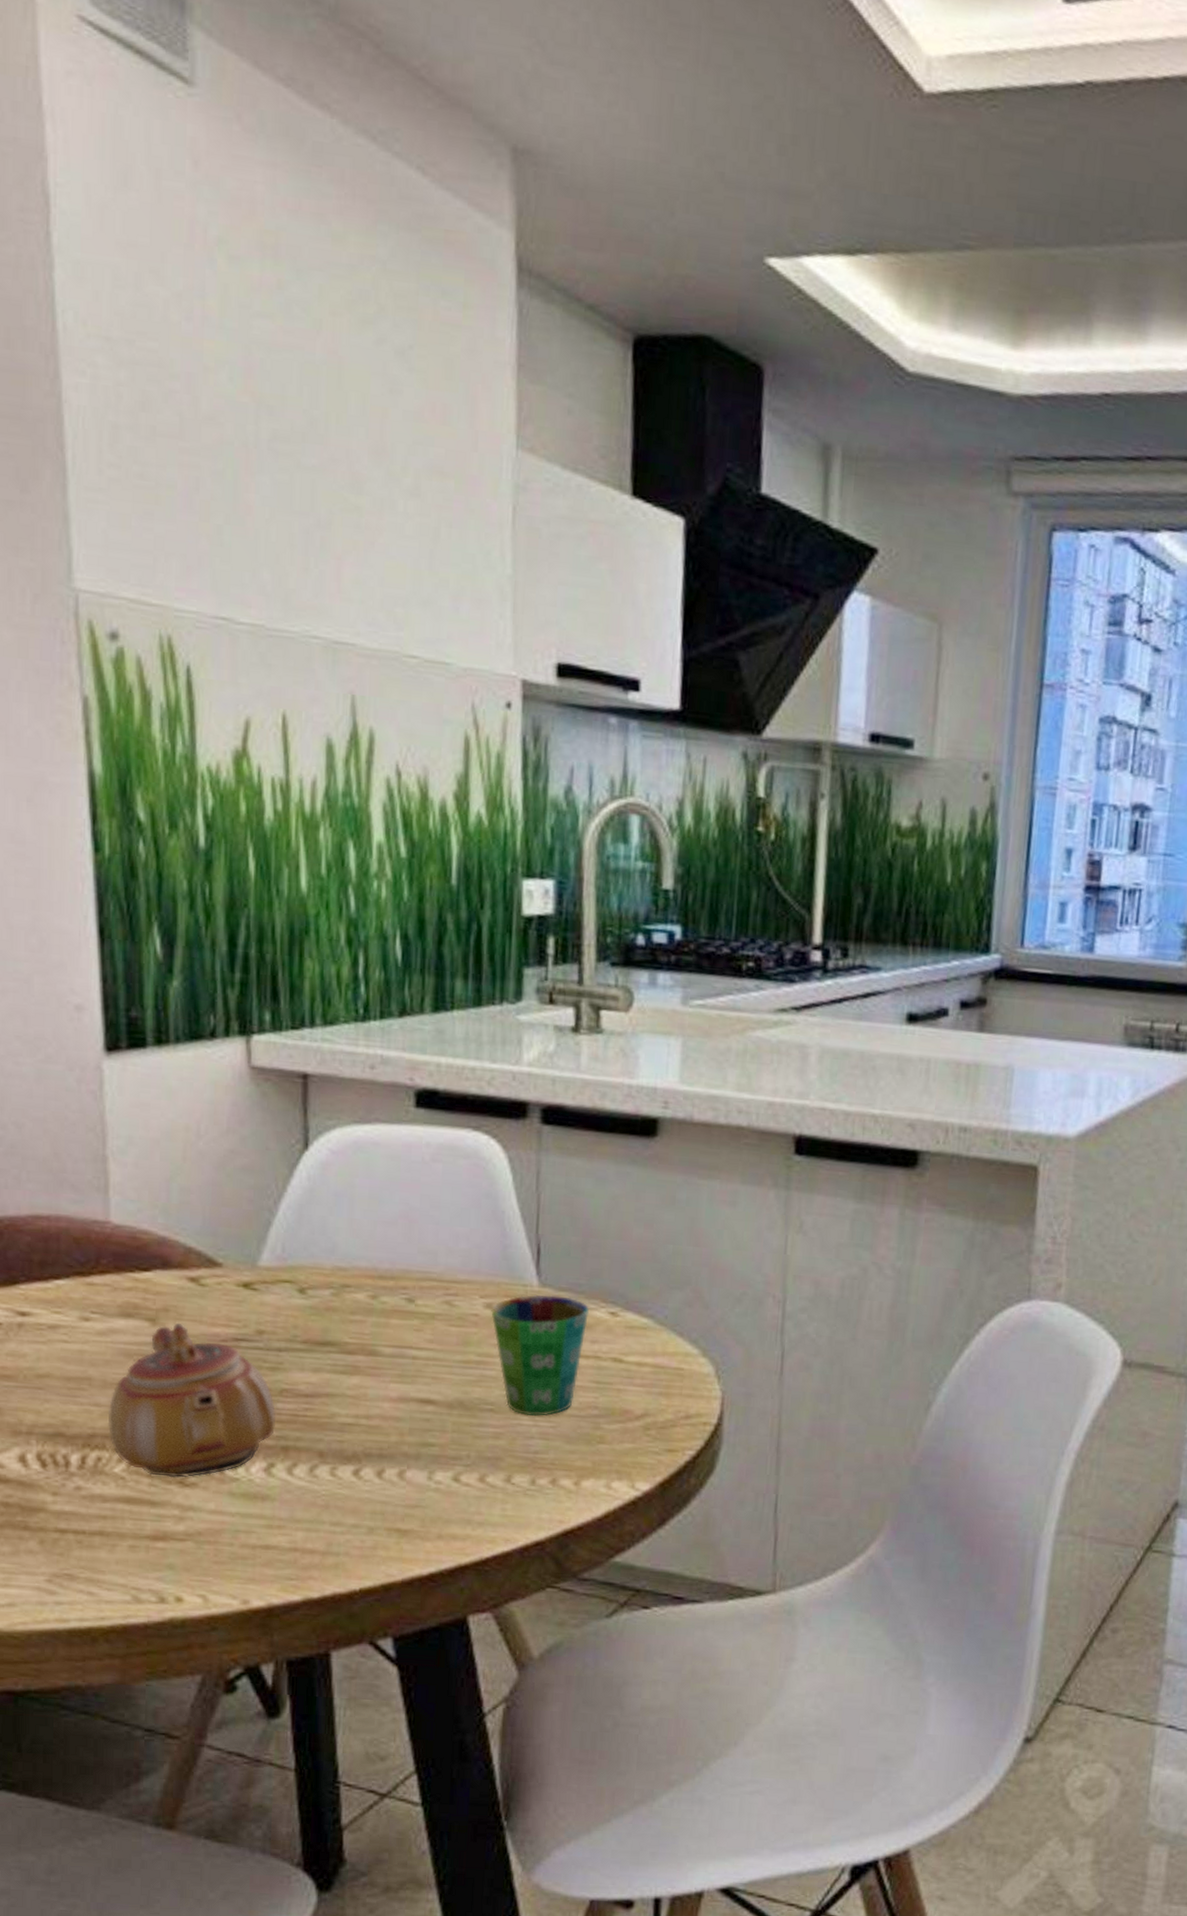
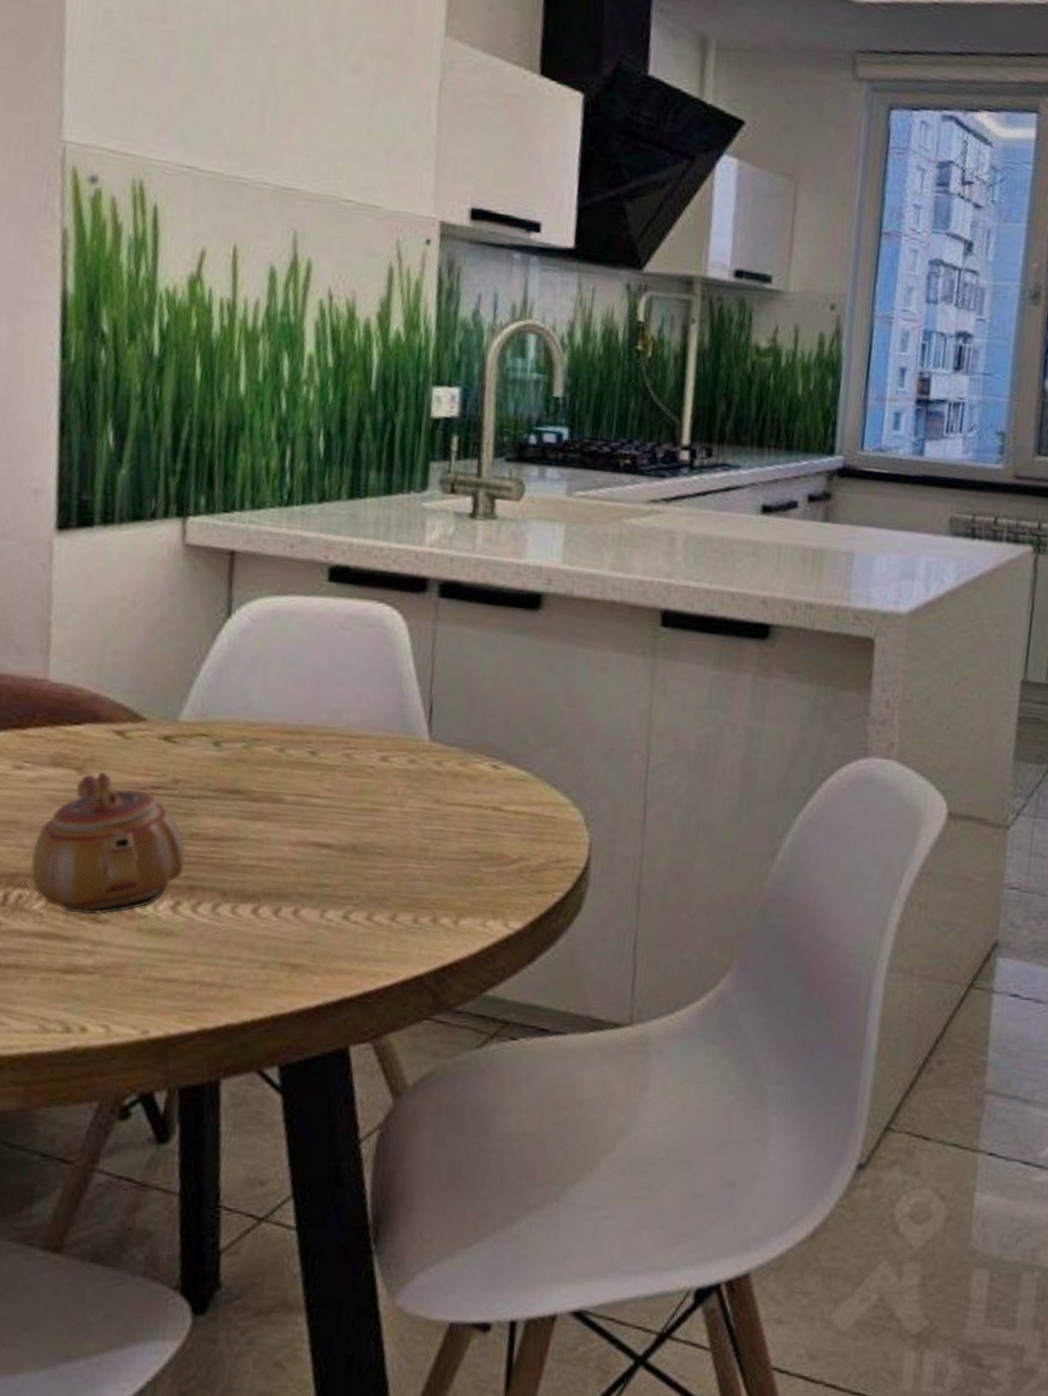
cup: present [490,1294,590,1417] -> none [385,748,475,860]

